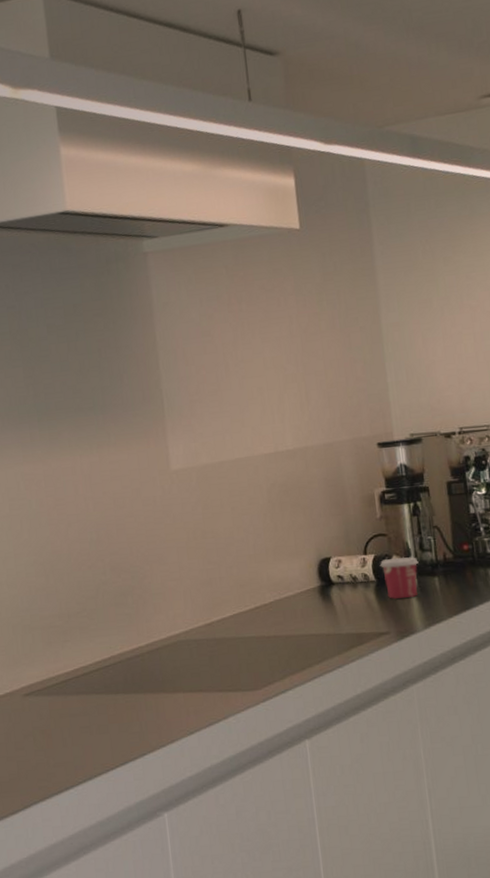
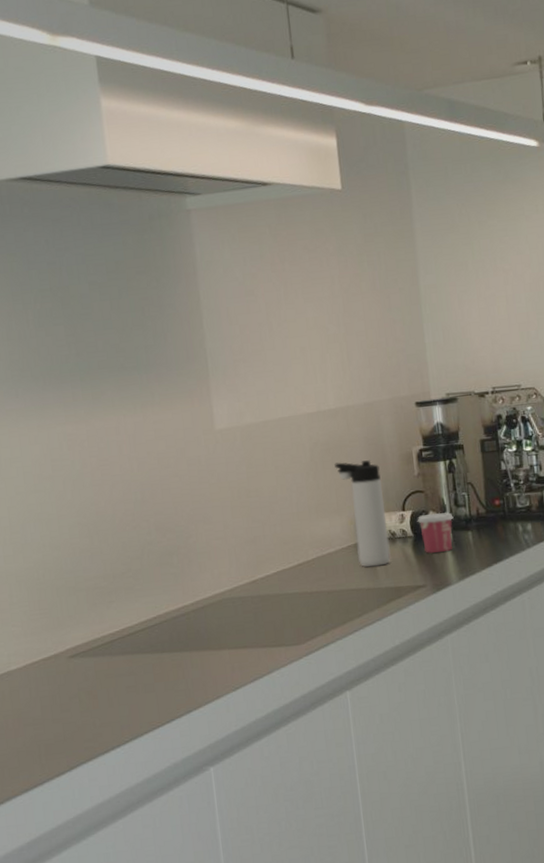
thermos bottle: none [293,502,352,612] -> present [334,460,391,567]

